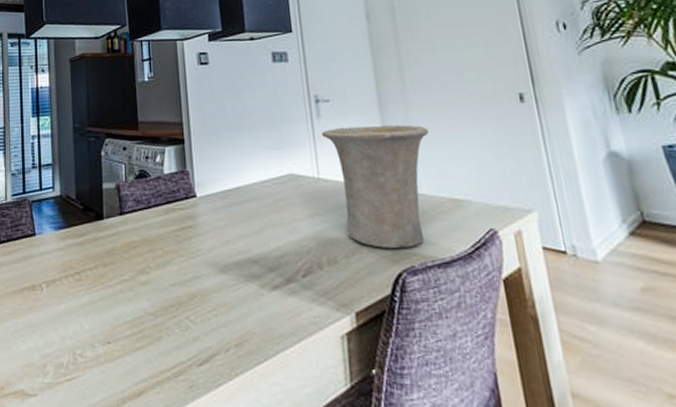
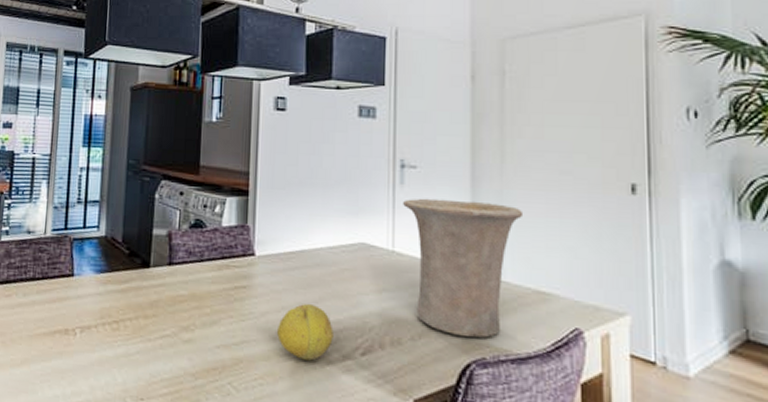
fruit: none [223,234,276,288] -> present [276,303,333,361]

